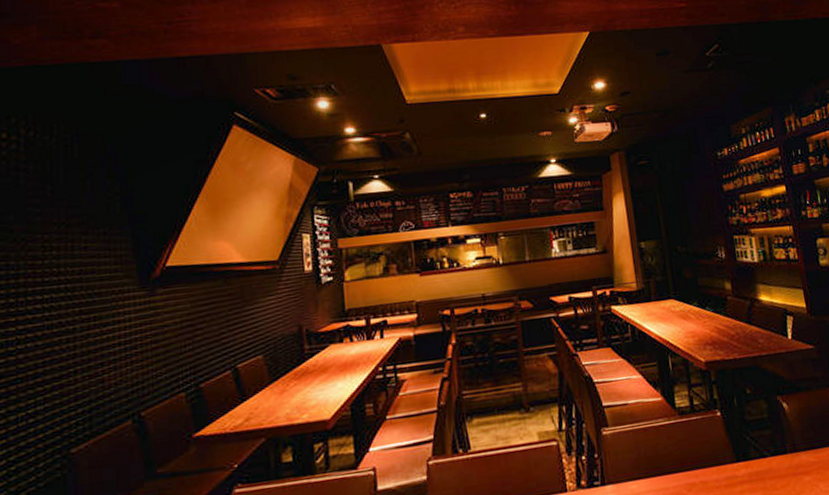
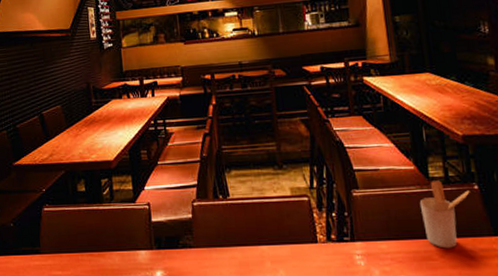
utensil holder: none [667,410,714,482] -> present [419,180,470,249]

